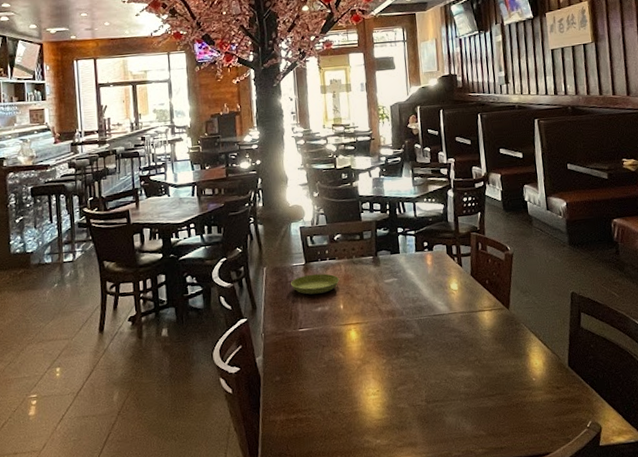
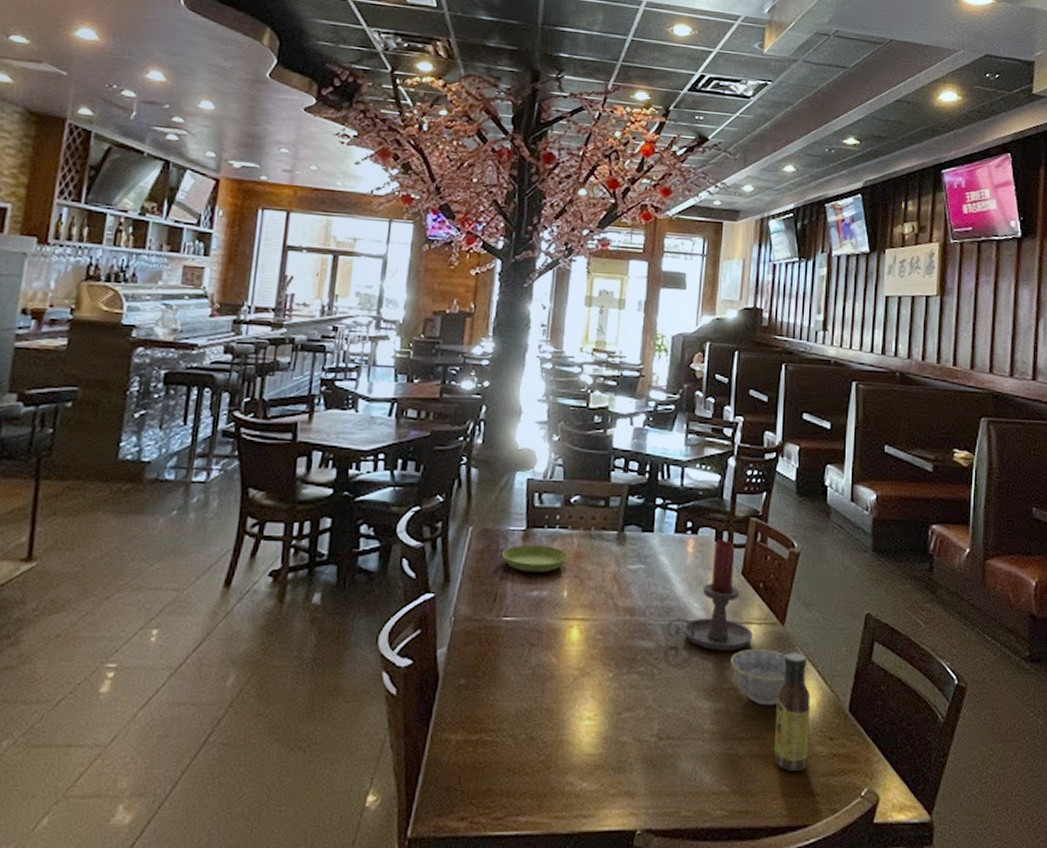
candle holder: none [419,252,486,334] -> present [665,540,753,651]
bowl: none [472,328,517,370] -> present [730,650,787,706]
sauce bottle: none [511,328,542,416] -> present [774,653,811,772]

